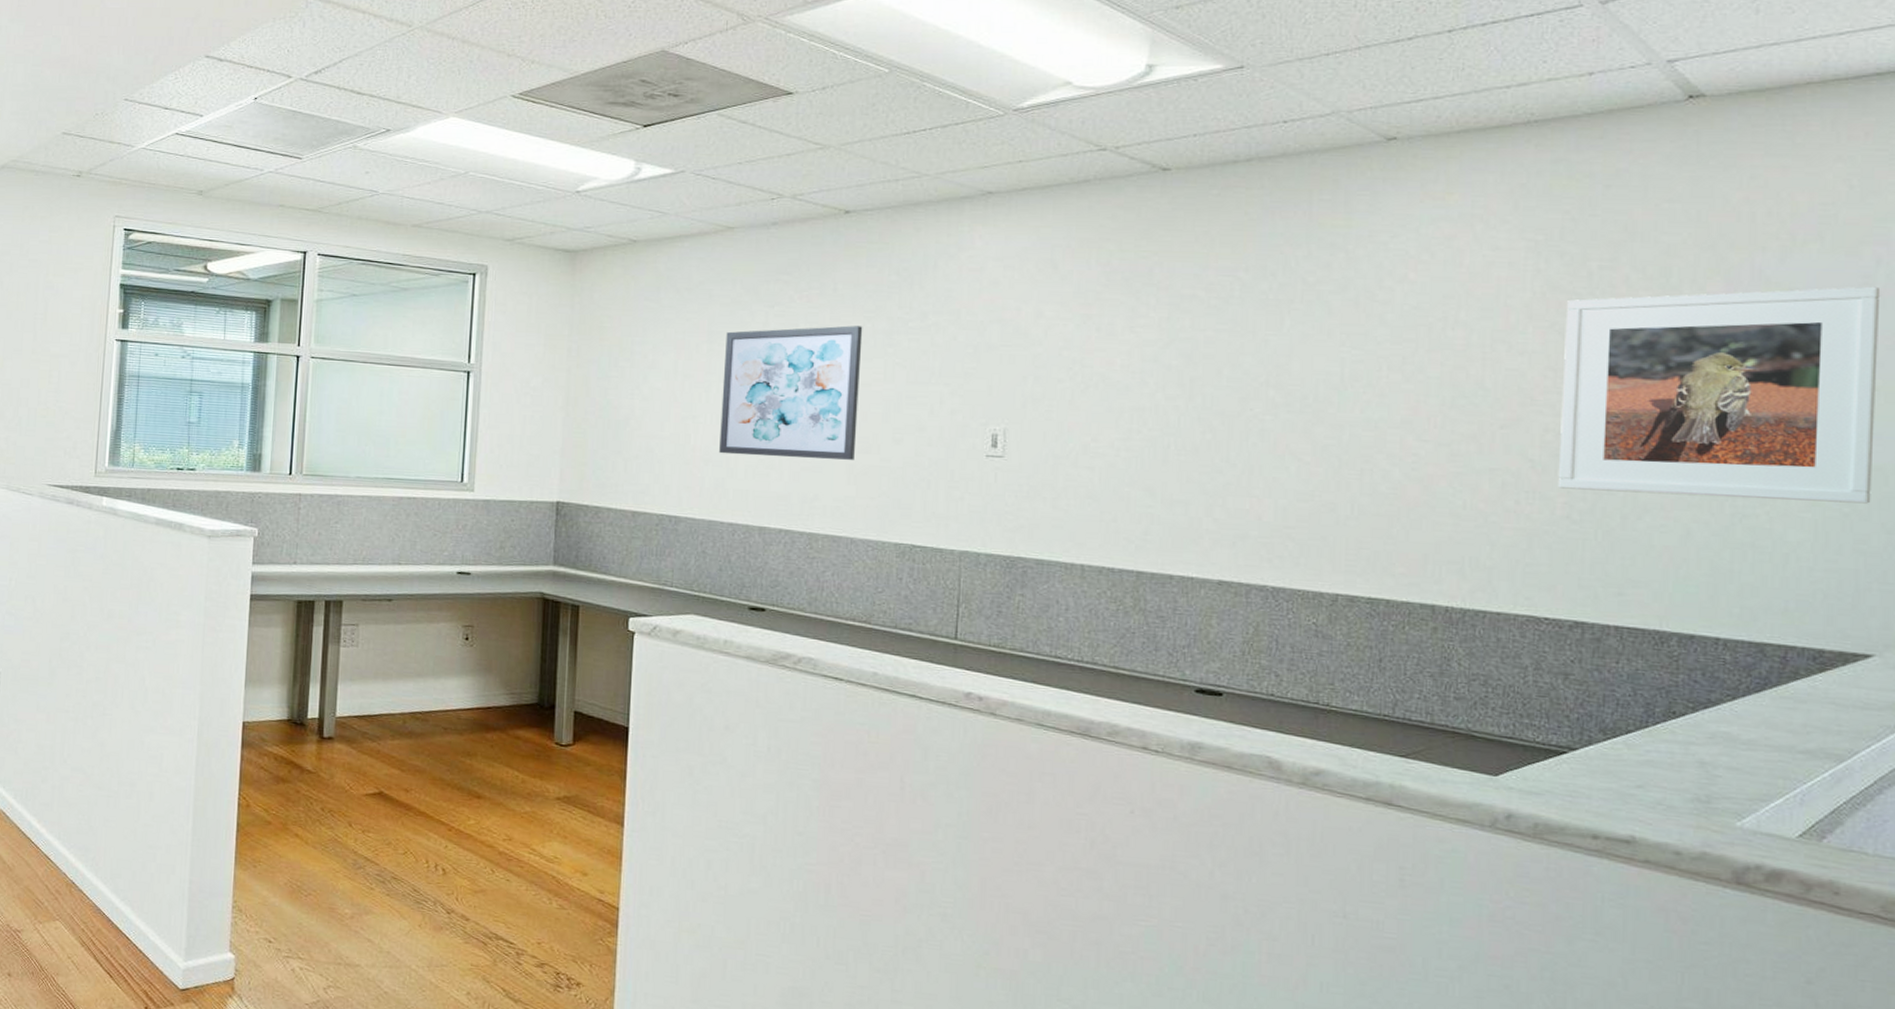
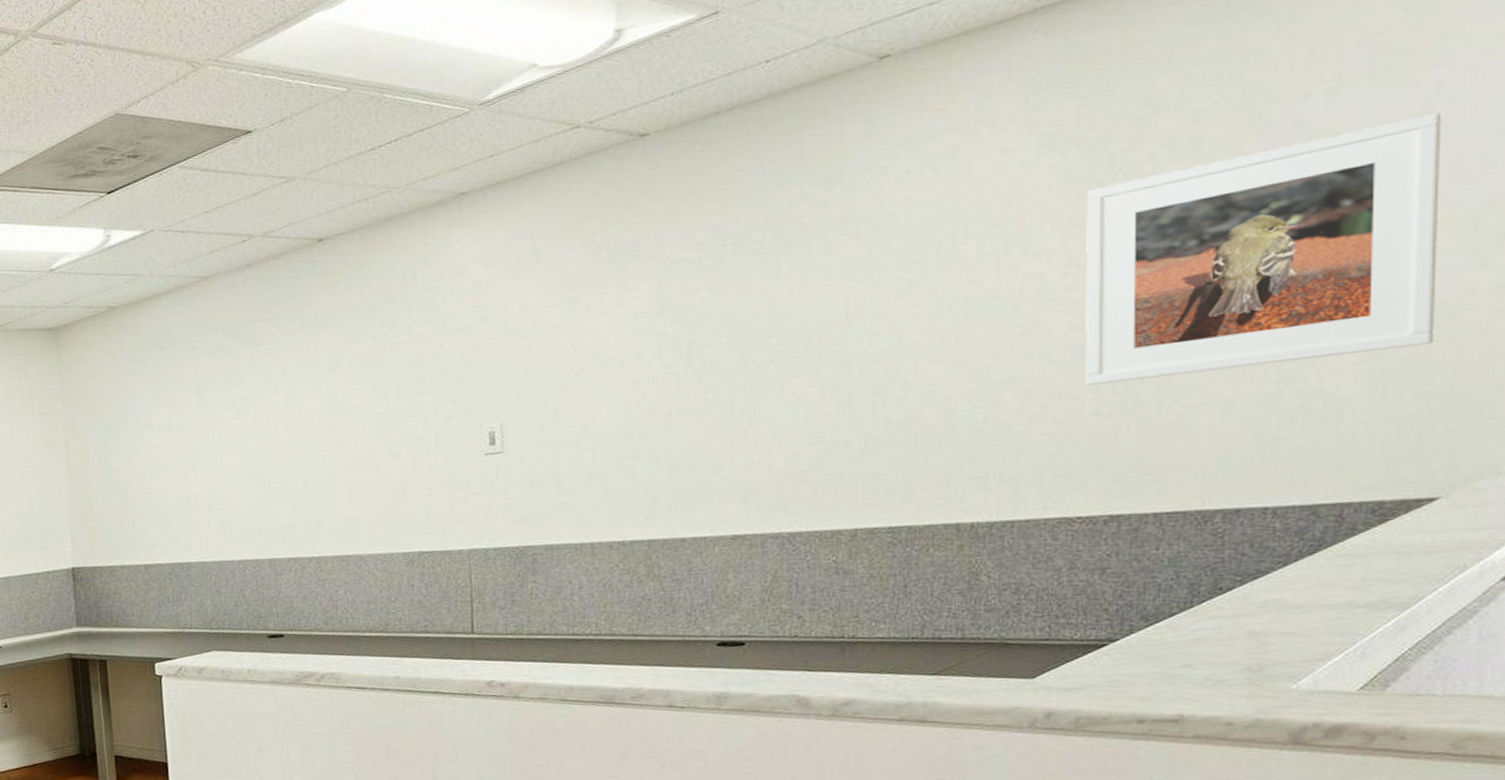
wall art: present [719,325,863,460] -> none [214,350,354,497]

